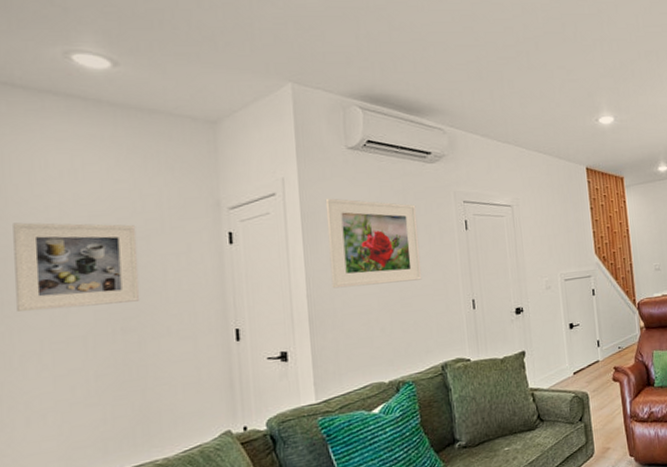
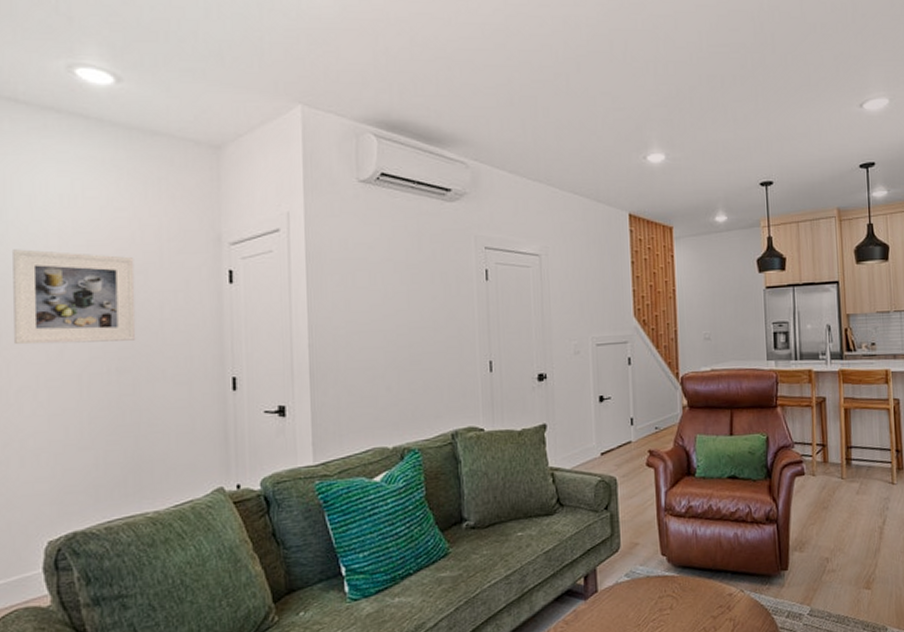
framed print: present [325,198,422,289] -> none [332,237,435,339]

